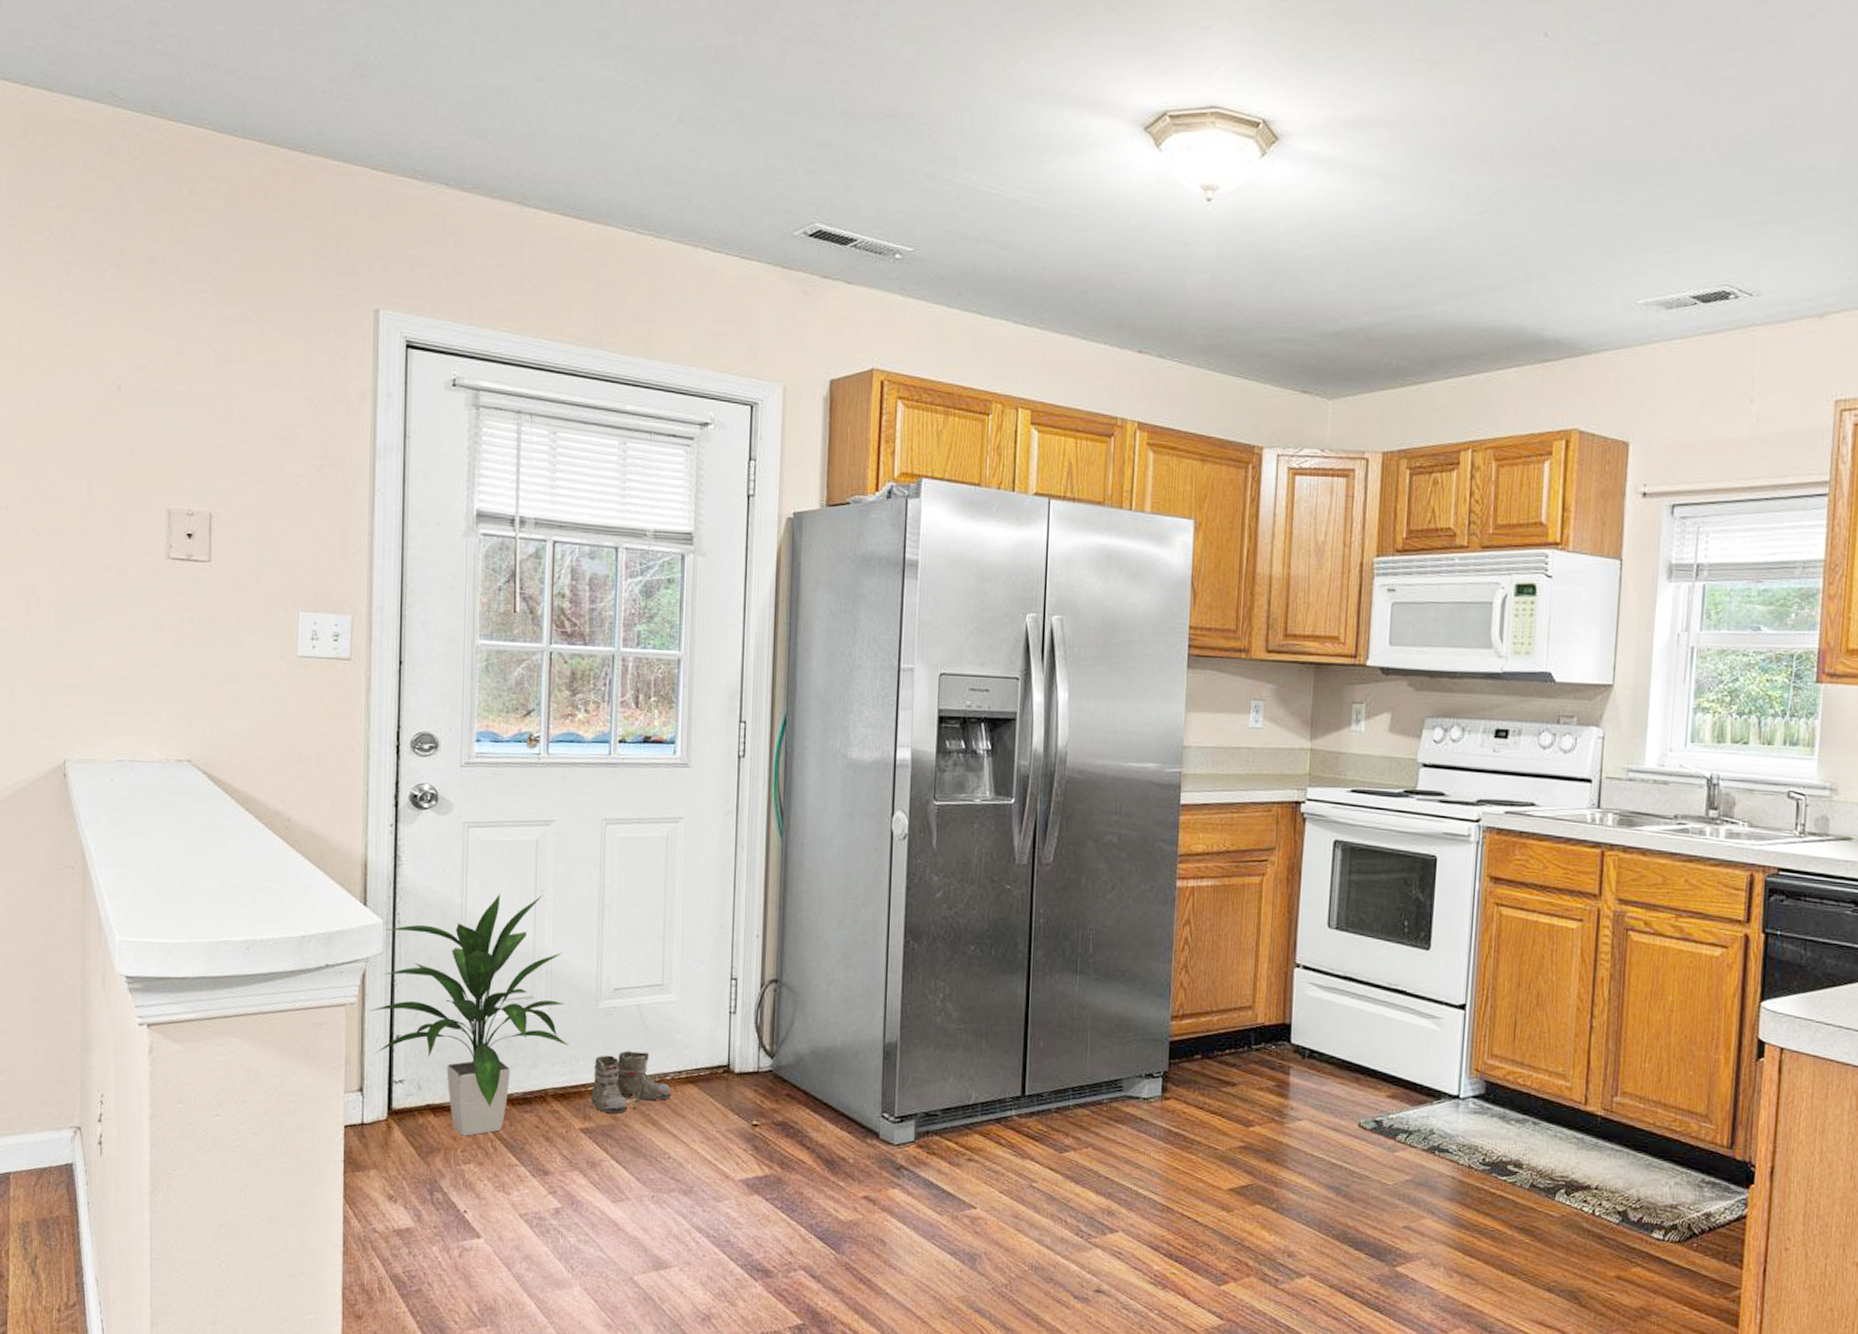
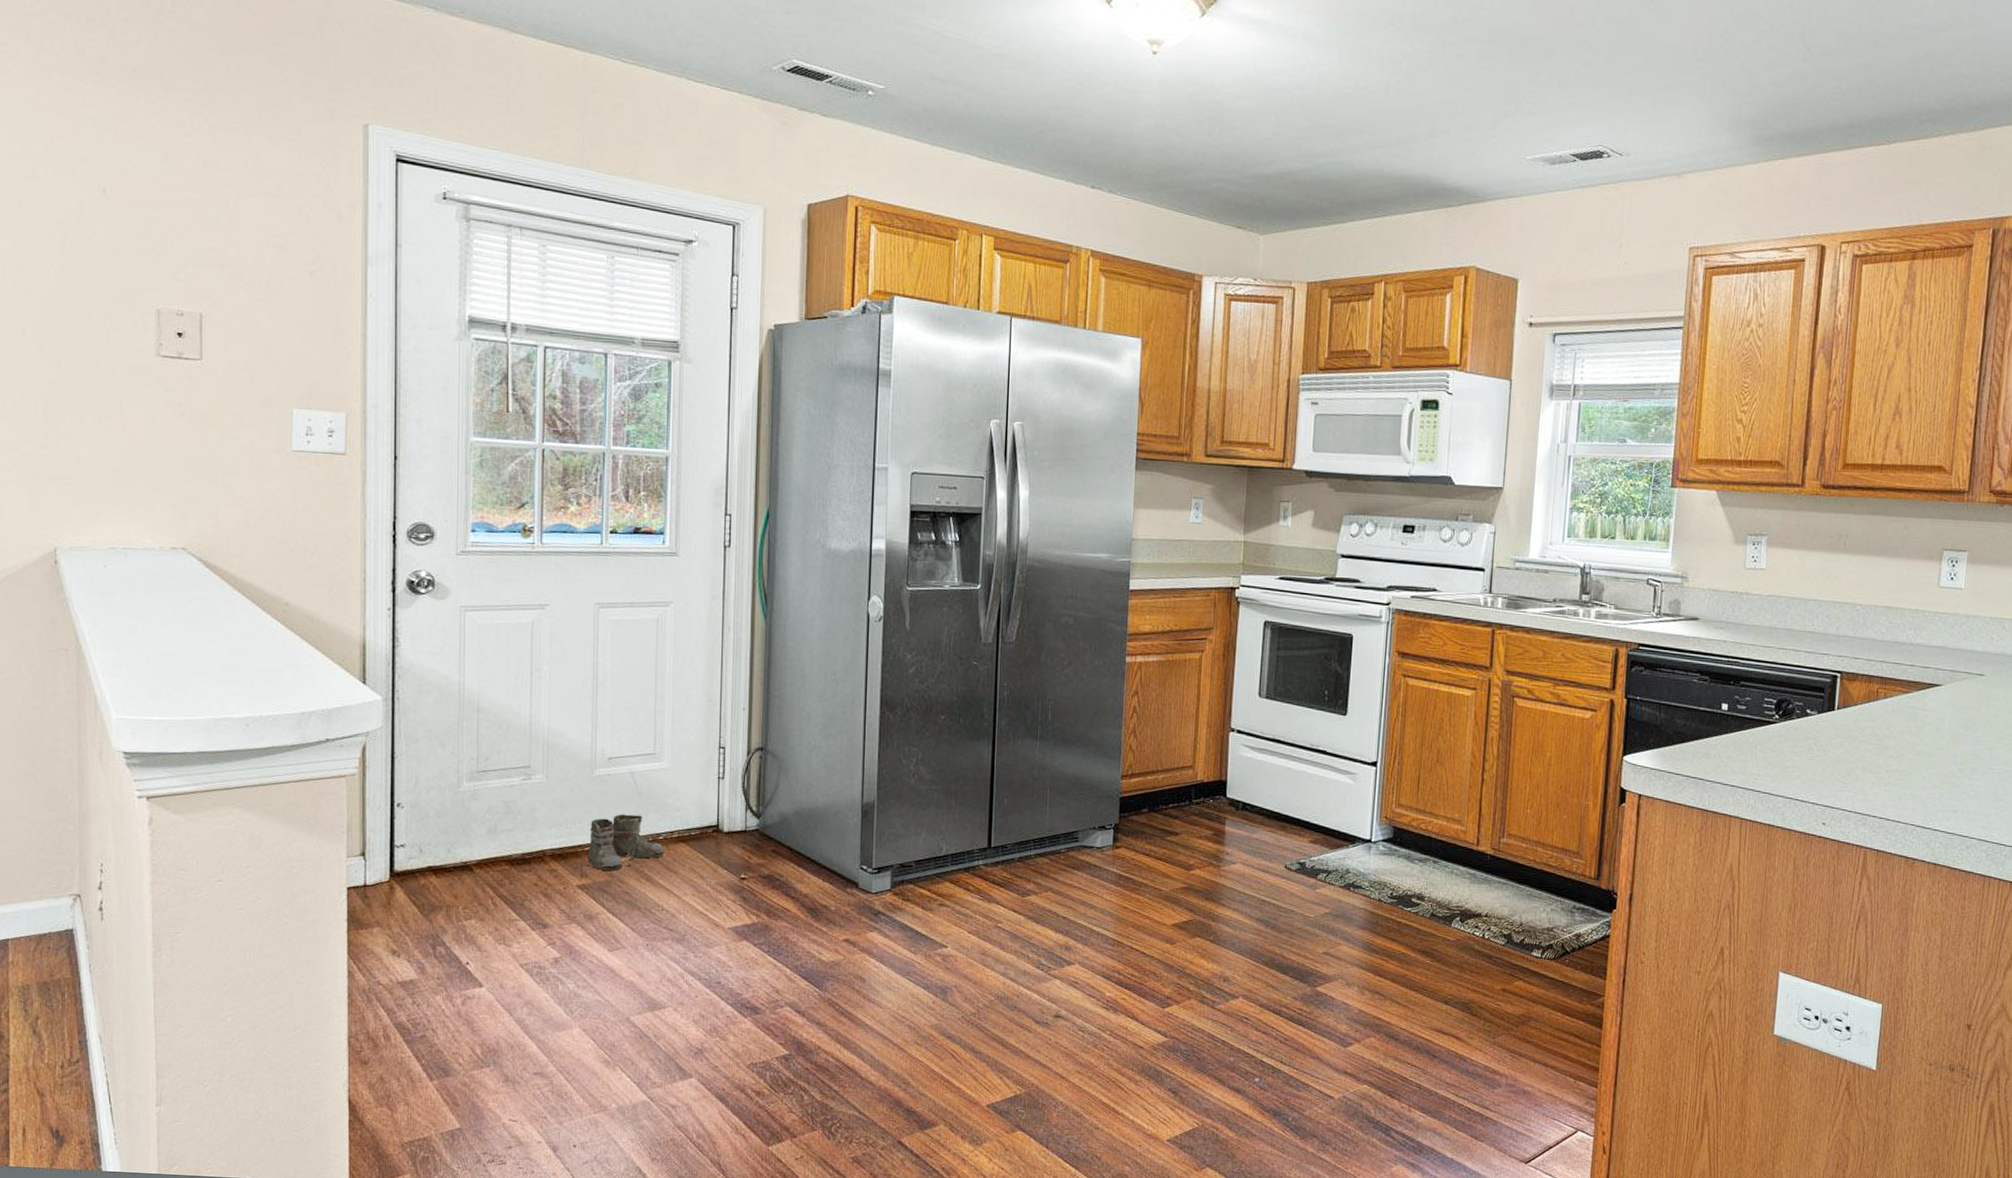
indoor plant: present [370,893,570,1136] -> none [370,671,567,895]

